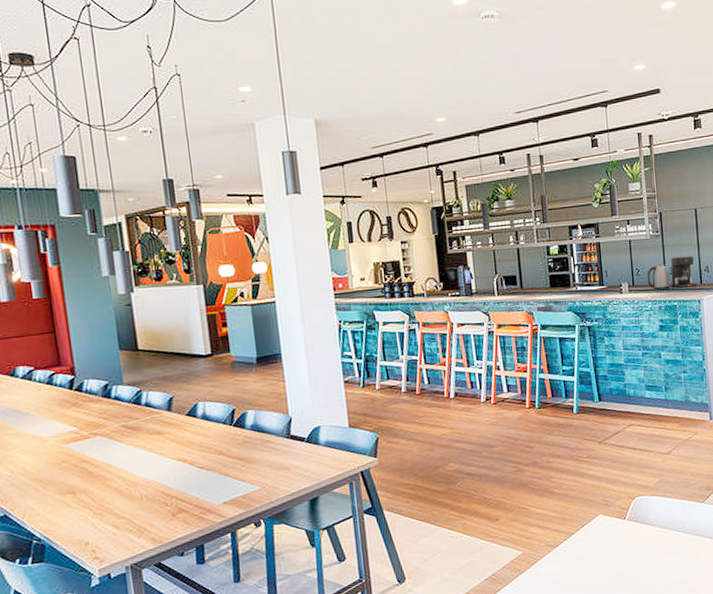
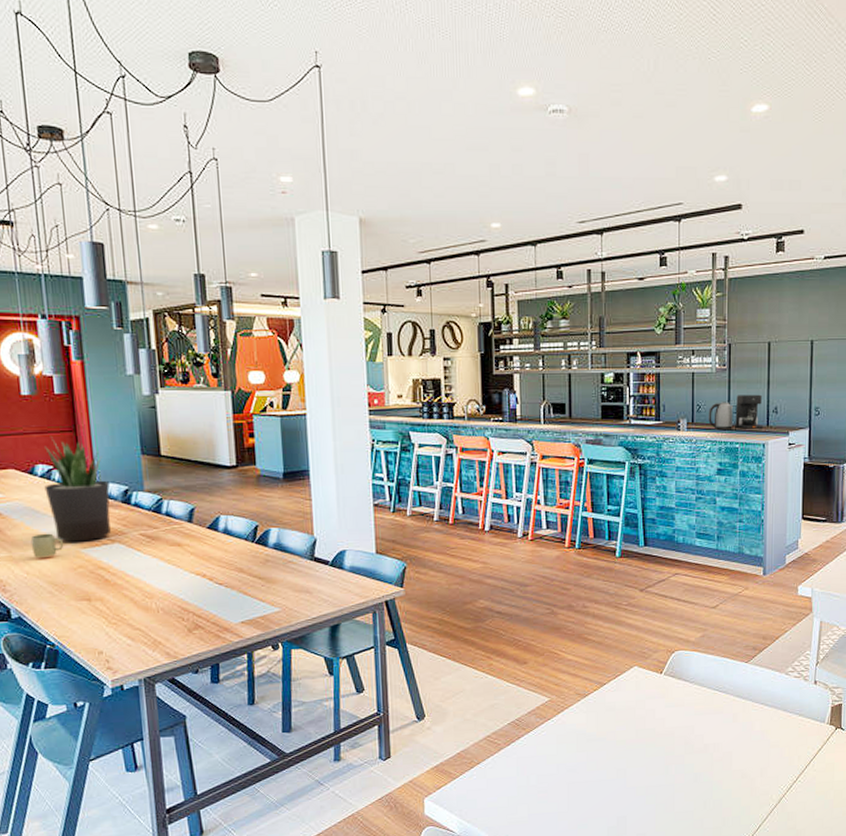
mug: none [13,431,47,457] -> present [30,533,64,559]
planter: none [25,339,93,439] -> present [44,437,111,542]

